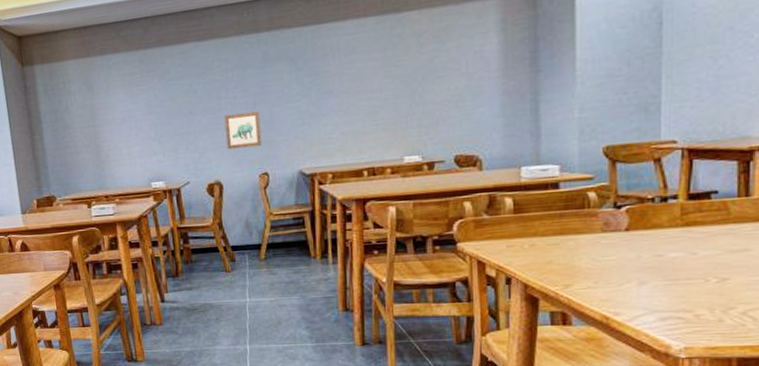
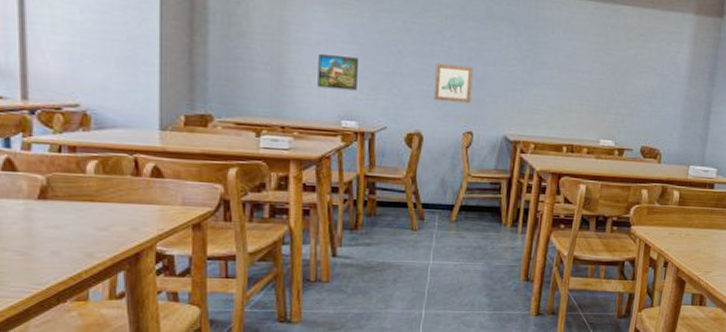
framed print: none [125,126,160,158] -> present [317,54,358,91]

